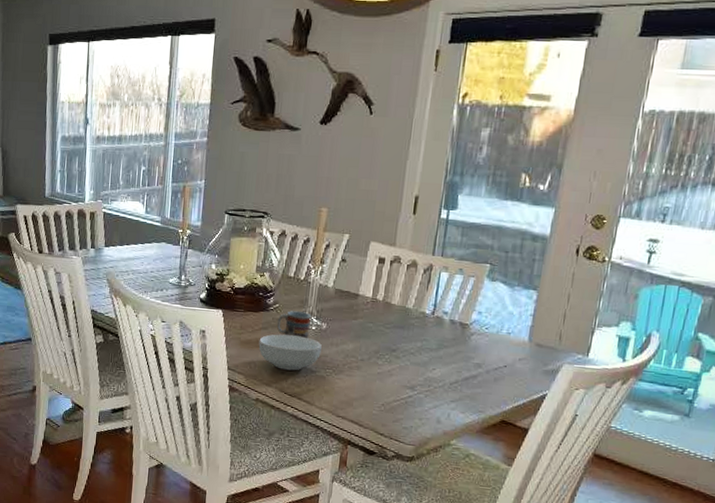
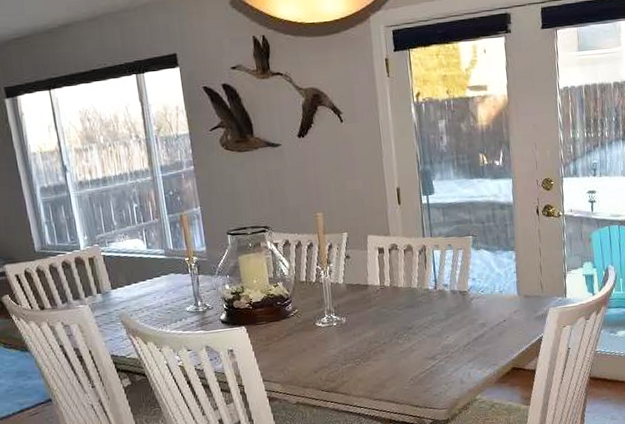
cereal bowl: present [258,334,322,371] -> none [286,334,347,369]
cup: present [276,311,311,339] -> none [299,311,332,337]

